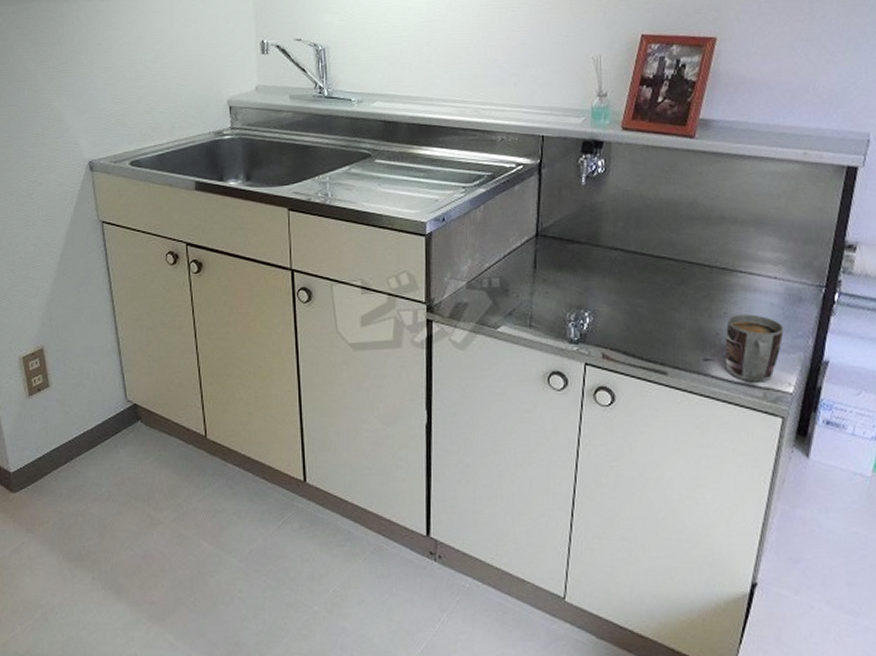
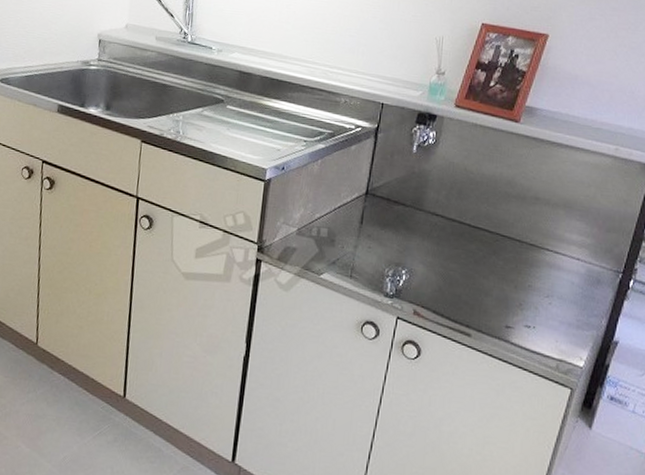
mug: present [724,314,784,382] -> none [524,288,581,354]

